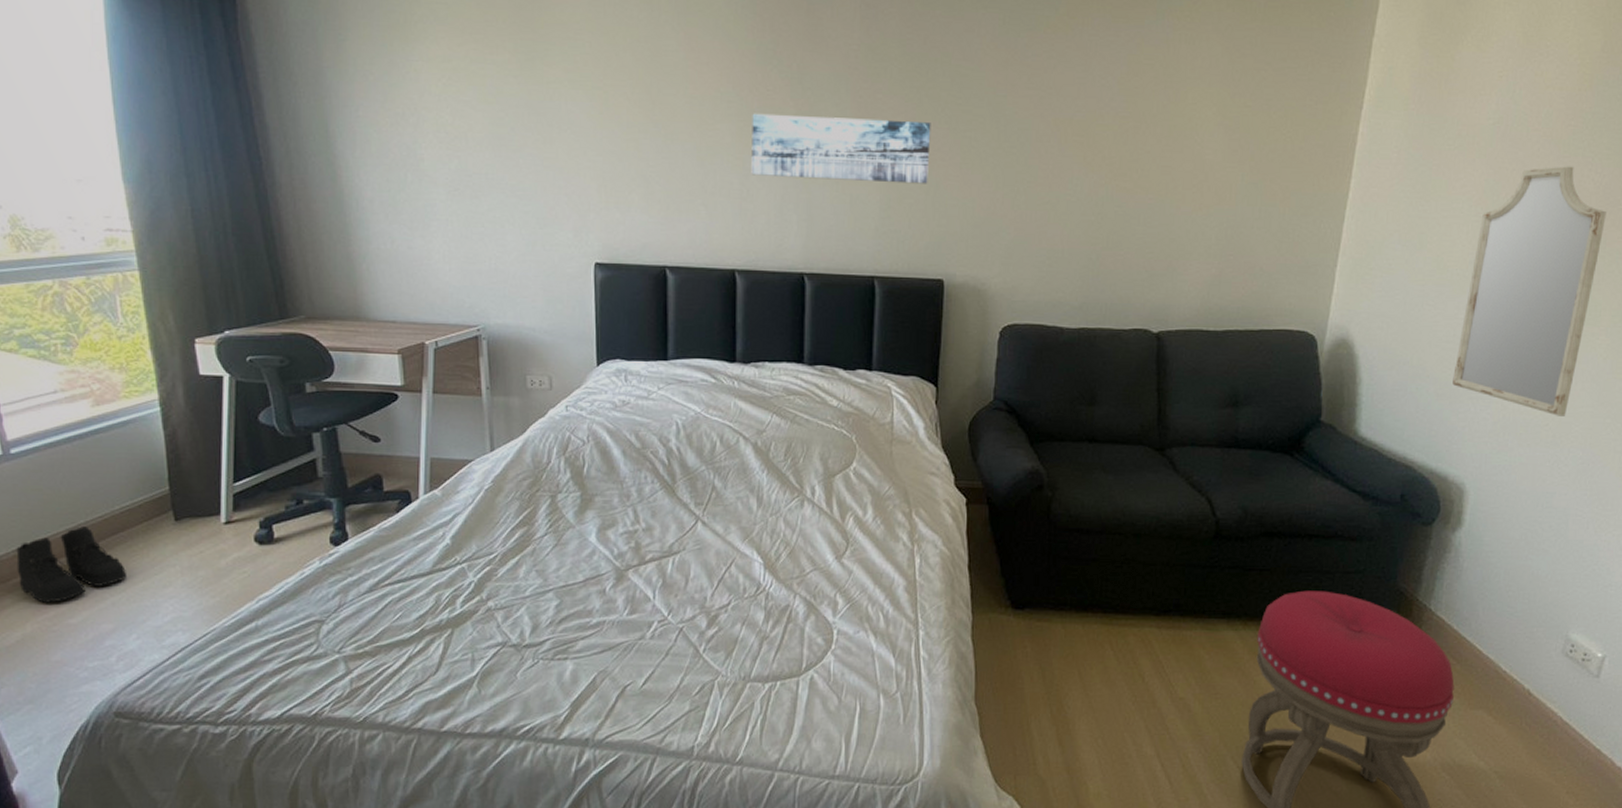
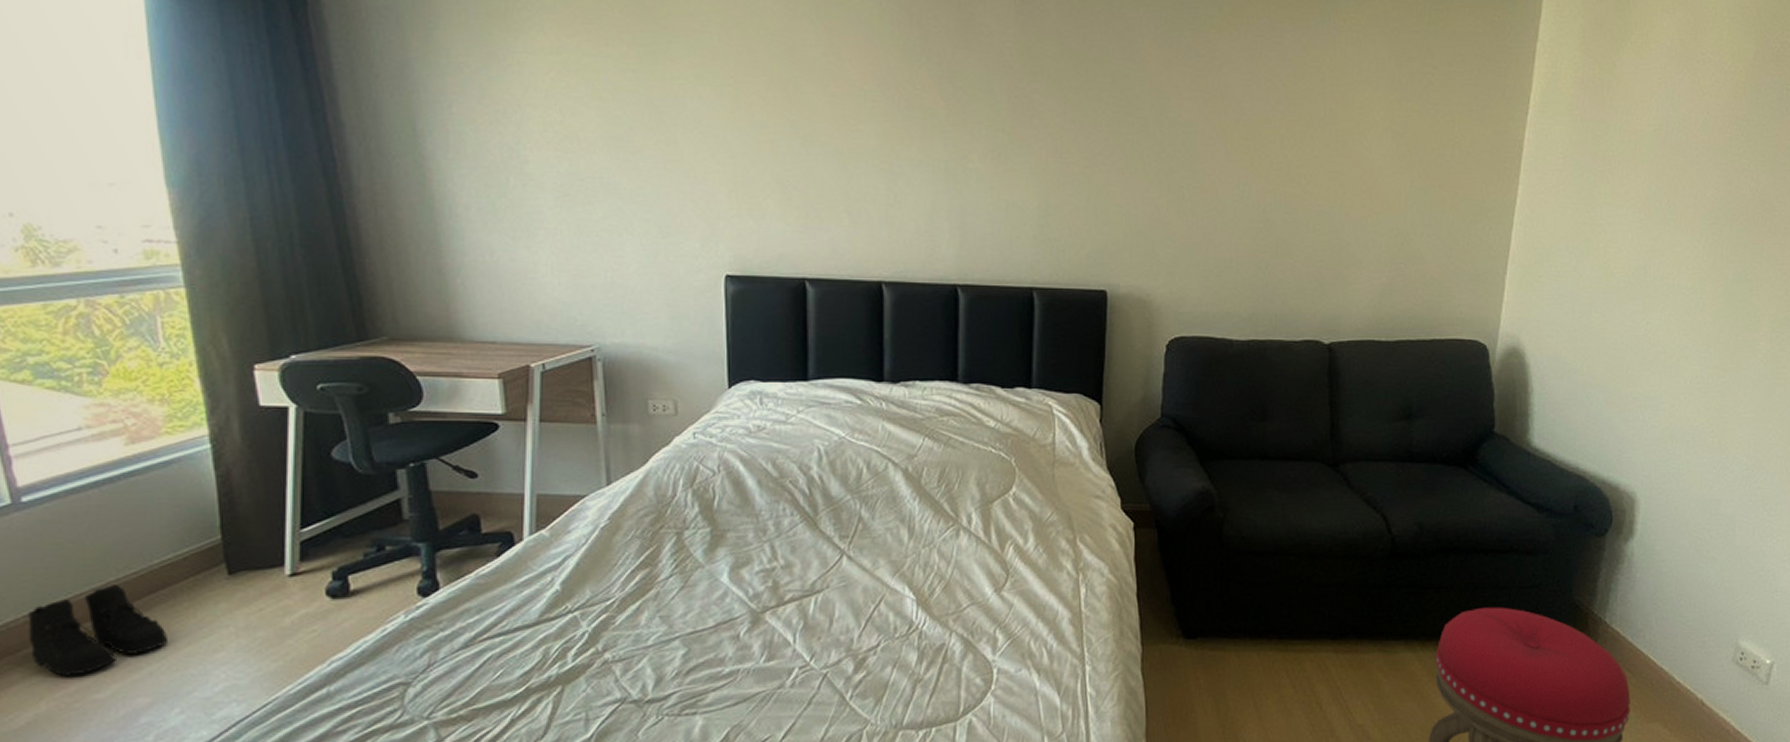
wall art: present [751,113,931,184] -> none [898,113,1092,190]
home mirror: present [1452,166,1606,416] -> none [1621,173,1763,422]

